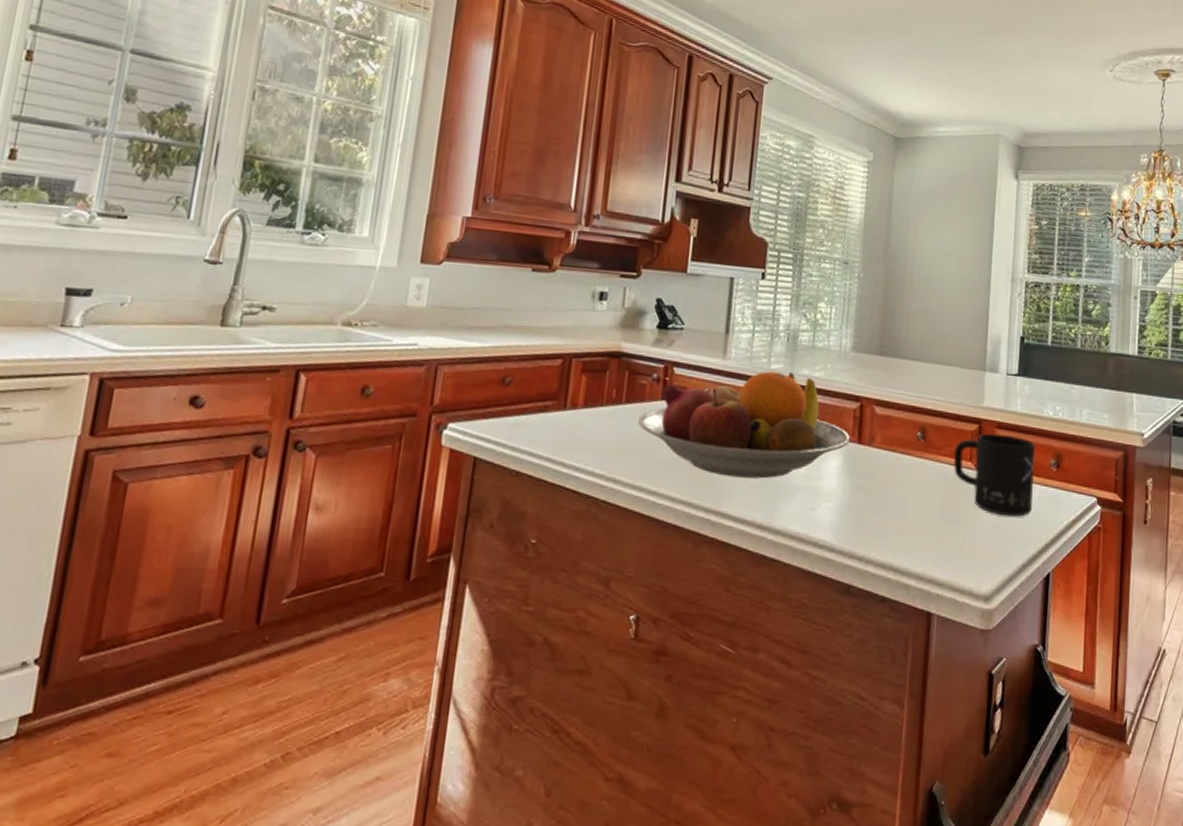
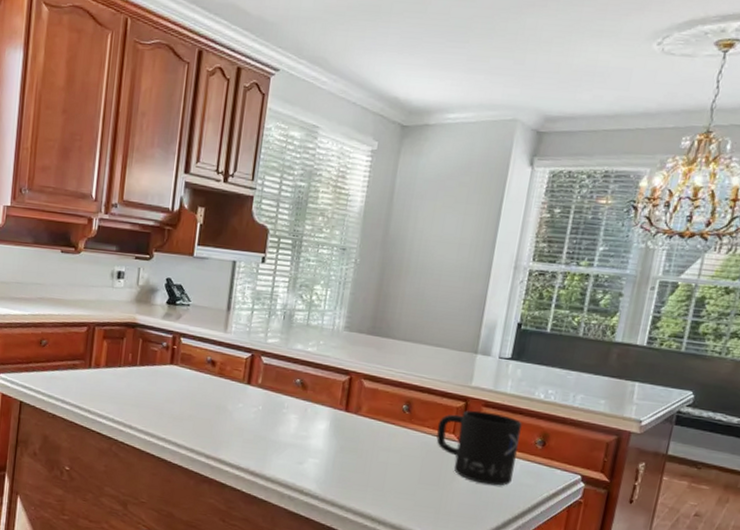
fruit bowl: present [637,371,850,479] -> none [149,344,338,435]

